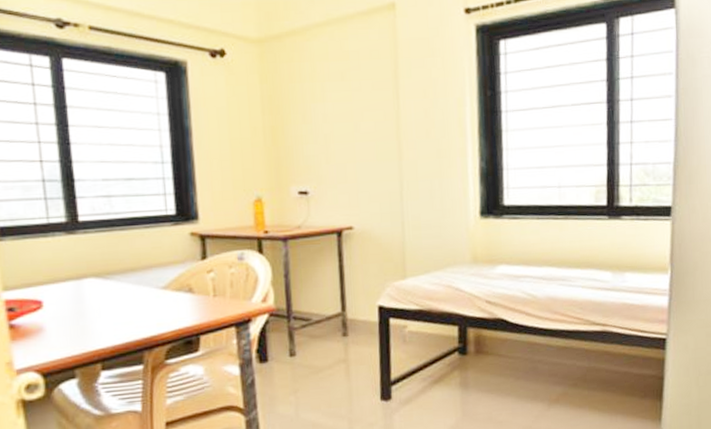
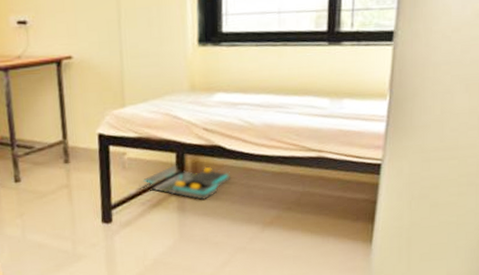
storage bin: none [424,338,515,376] -> present [143,164,231,201]

